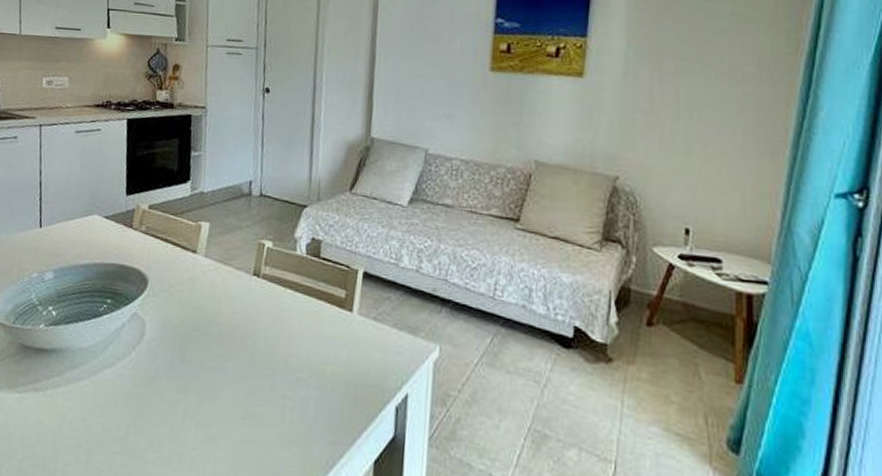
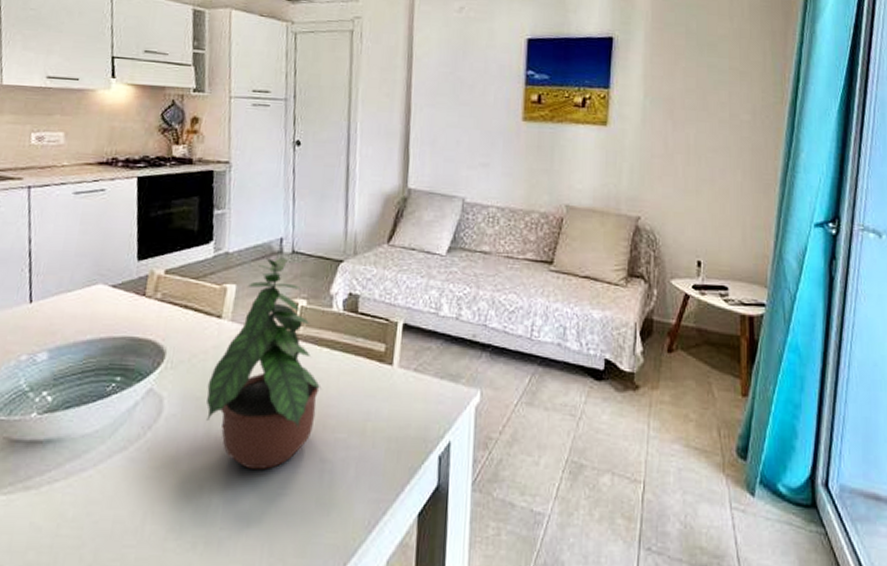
potted plant: none [182,199,285,399] -> present [206,257,322,471]

